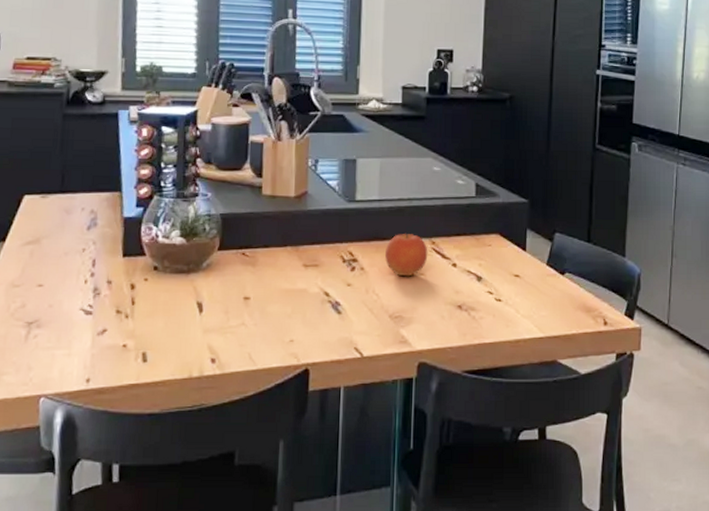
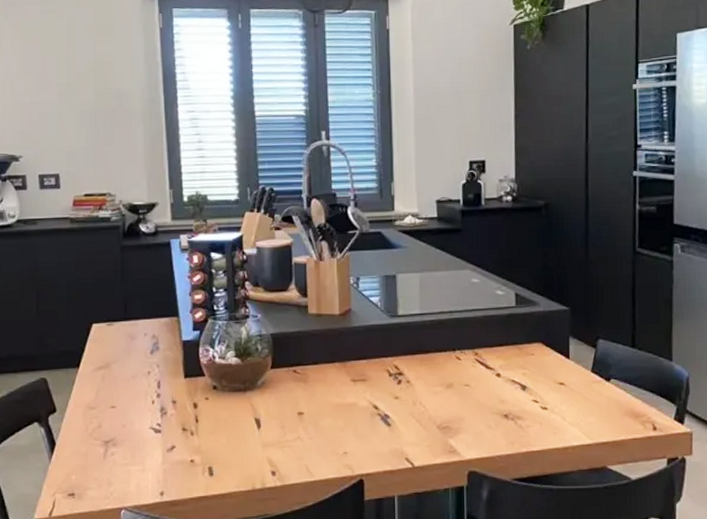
fruit: present [385,234,428,277] -> none [430,346,472,388]

